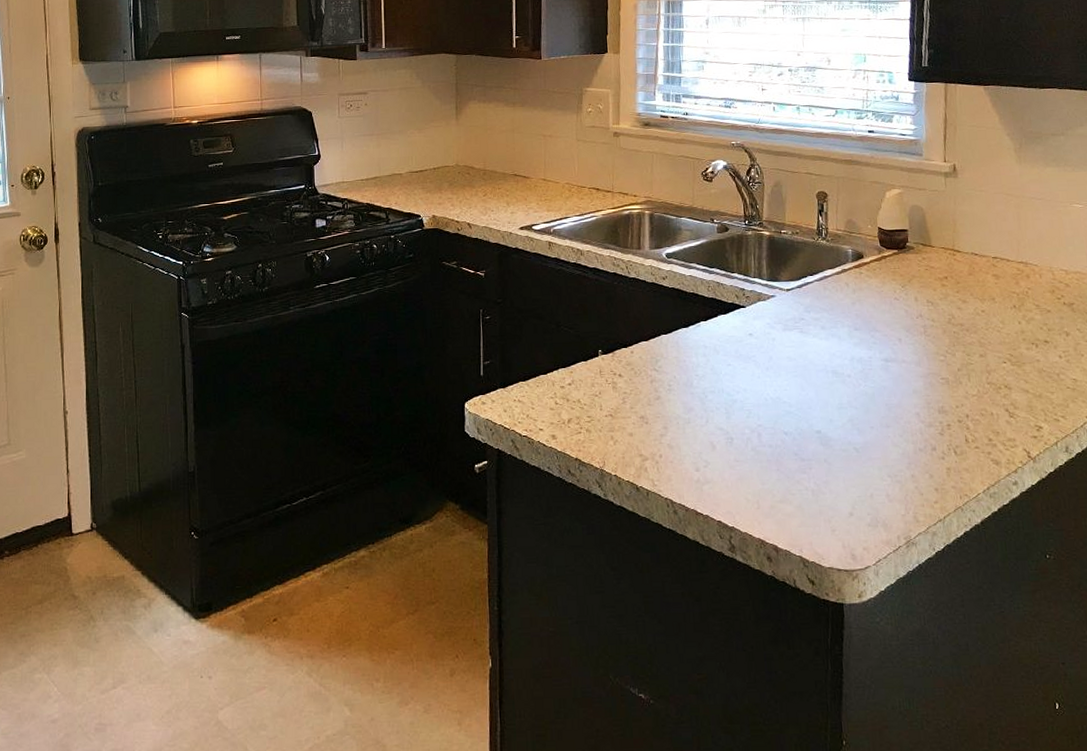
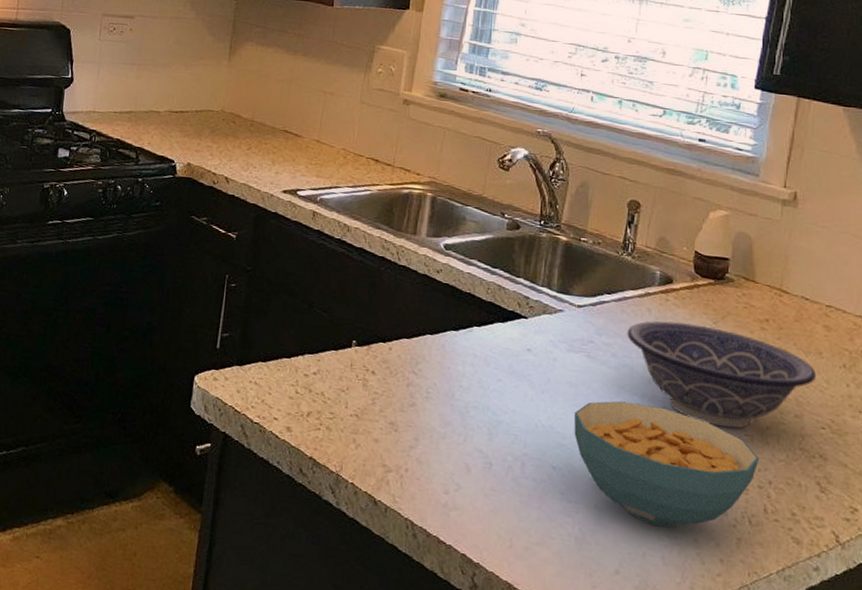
cereal bowl: none [796,366,956,469] -> present [573,400,760,528]
decorative bowl: none [831,290,993,375] -> present [627,321,816,428]

